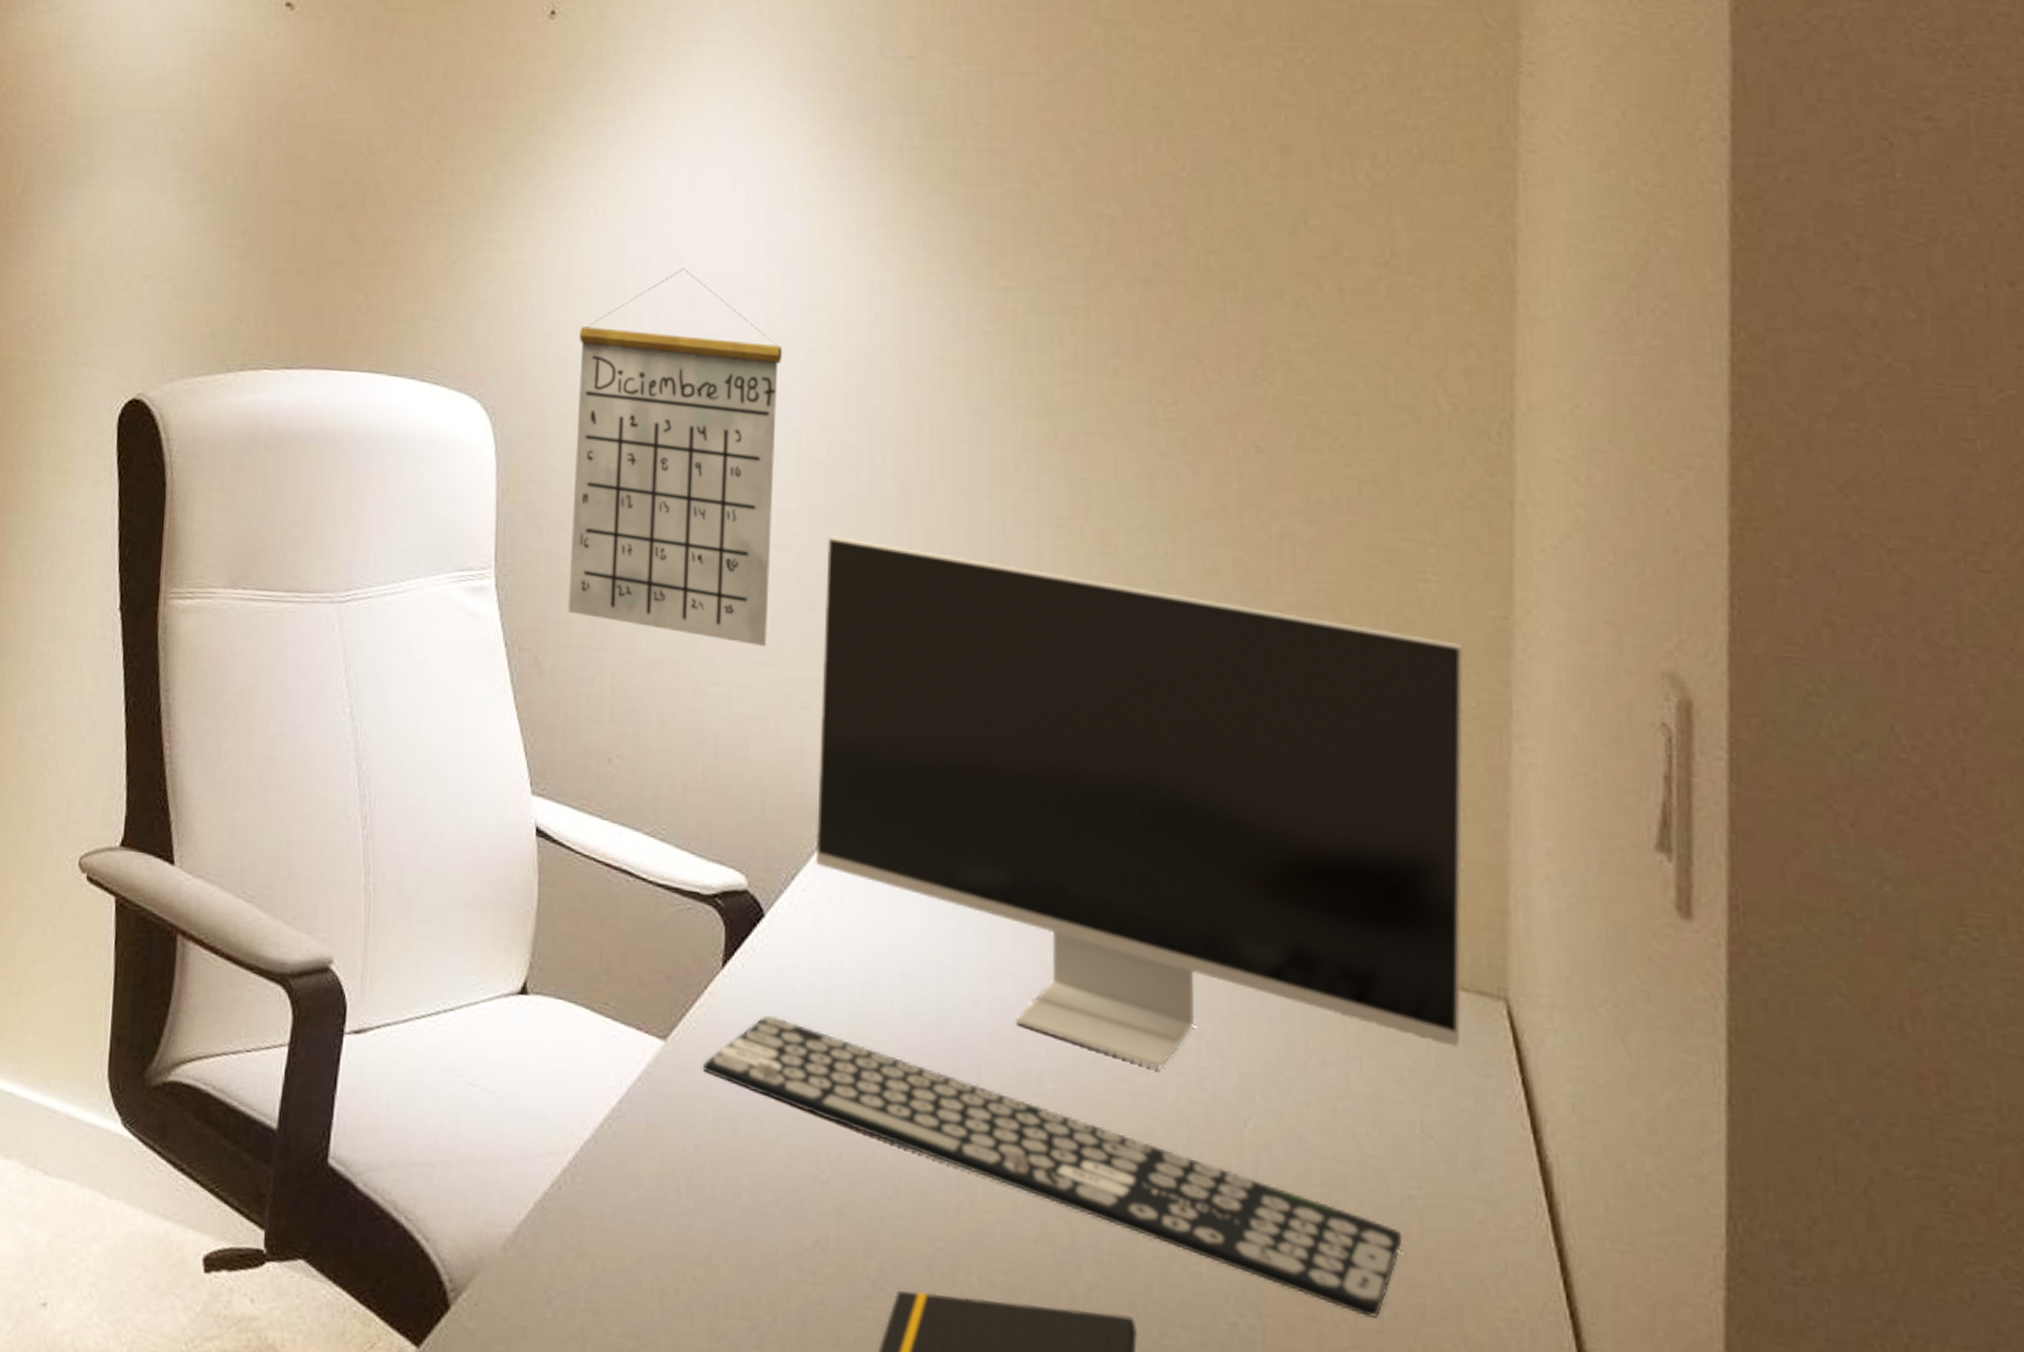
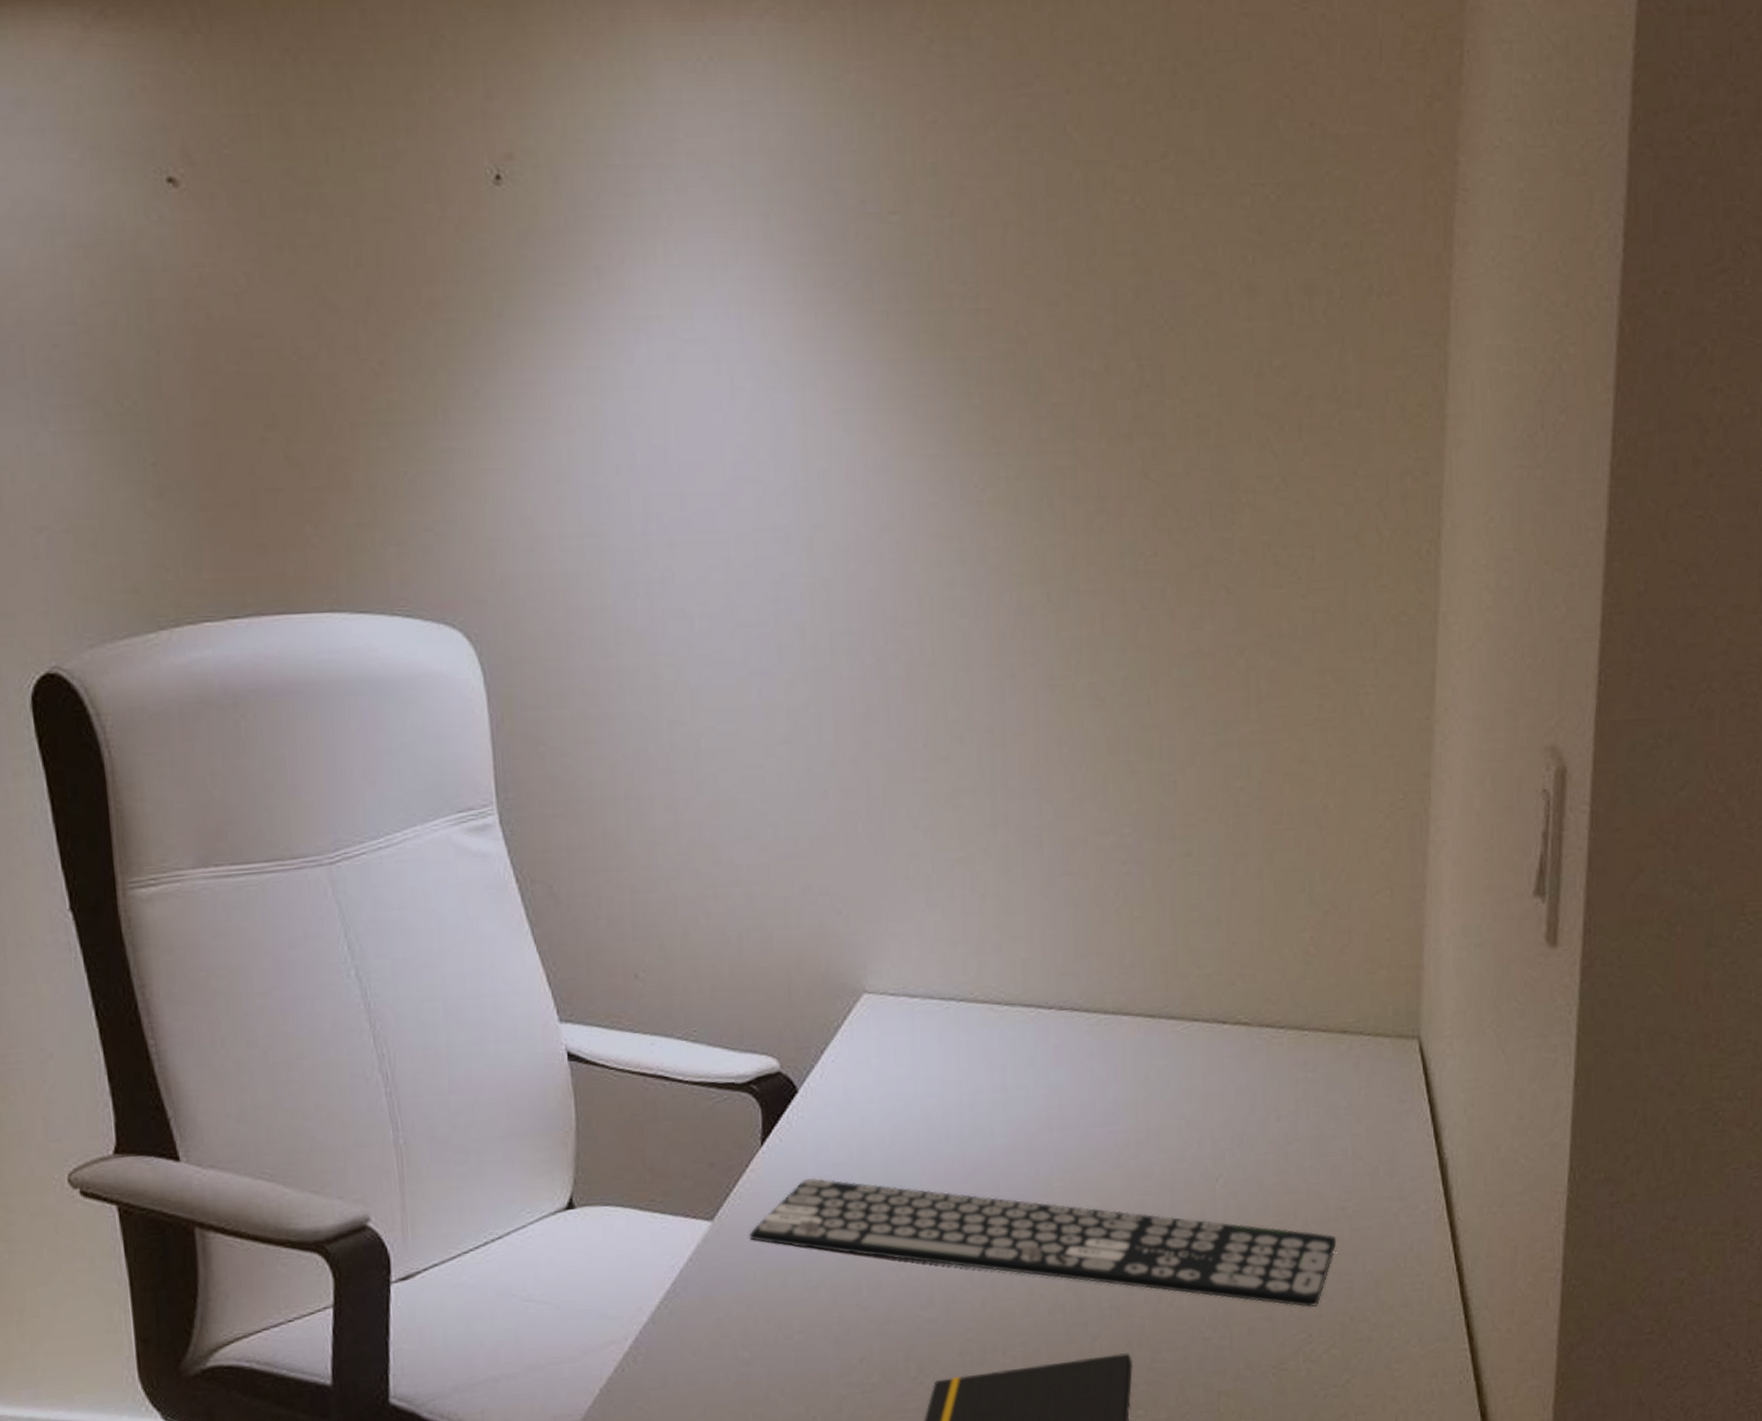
calendar: present [568,268,782,646] -> none [564,462,783,842]
monitor: present [815,536,1464,1070] -> none [836,723,1394,1152]

